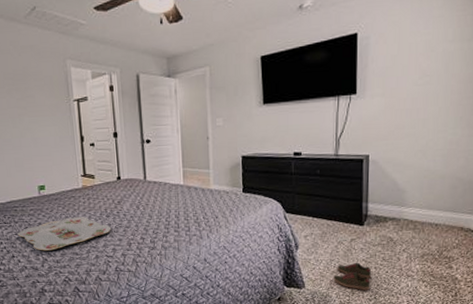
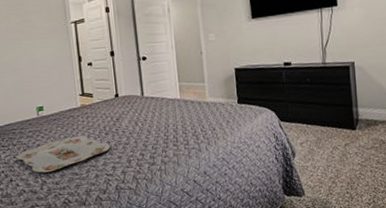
shoe: present [333,262,372,291] -> none [331,166,368,195]

